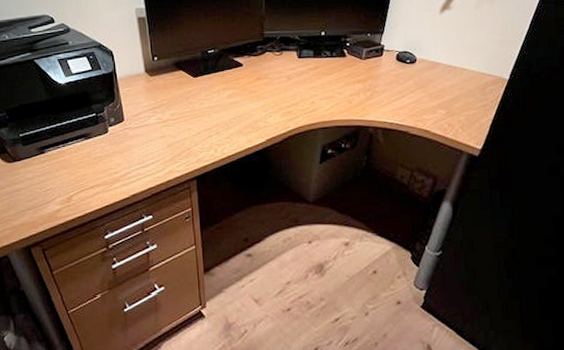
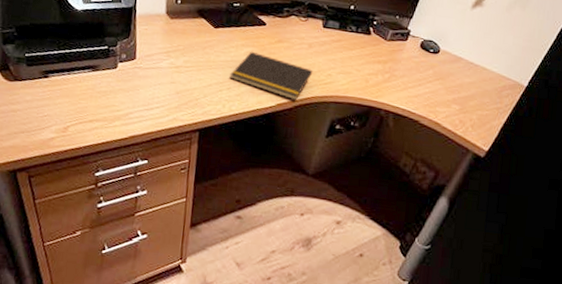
notepad: none [216,93,296,134] -> present [229,51,313,101]

